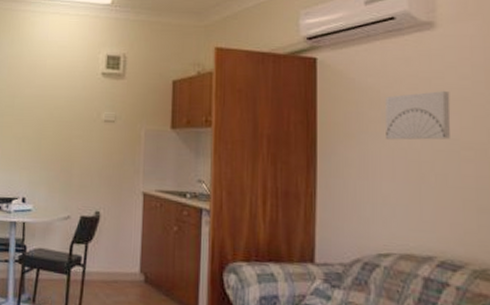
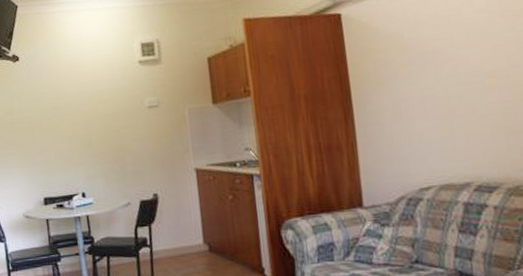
wall art: present [385,91,451,140] -> none [409,26,474,81]

